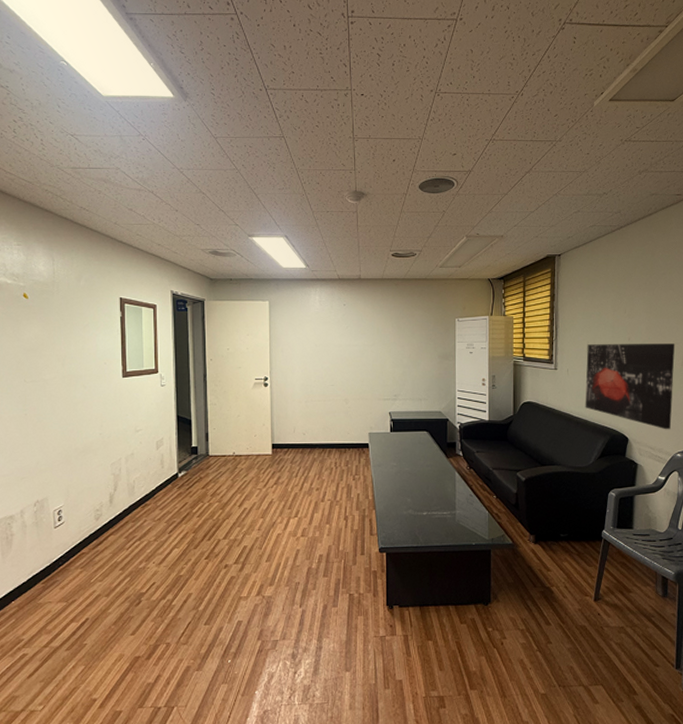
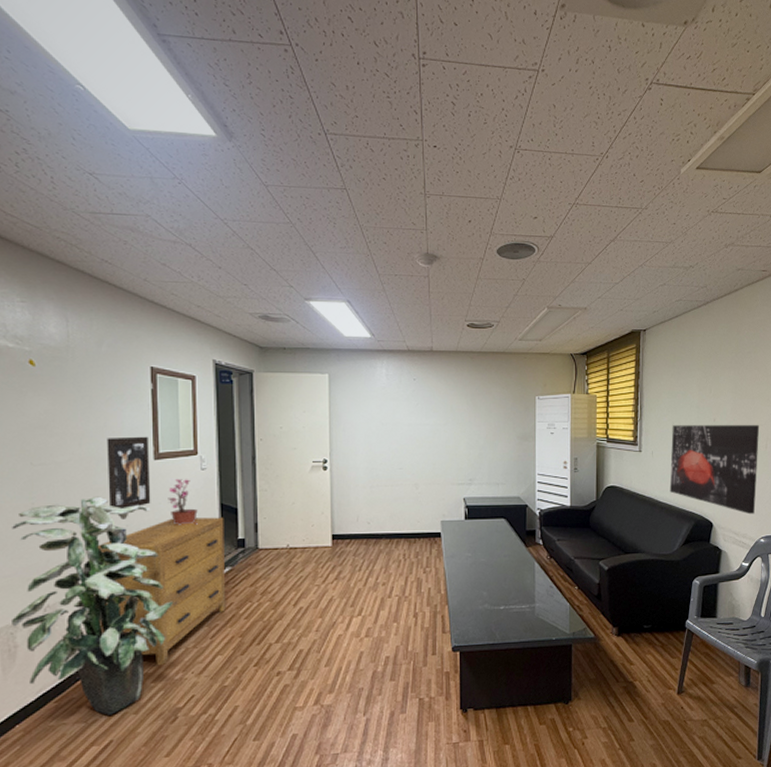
indoor plant: none [8,408,138,597] -> present [11,496,174,715]
dresser: none [74,427,181,556] -> present [94,517,226,666]
wall art: none [84,357,120,419] -> present [107,436,151,508]
potted plant: none [134,394,158,434] -> present [168,479,198,525]

